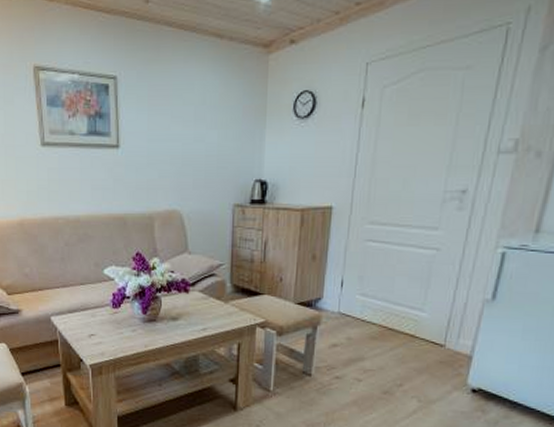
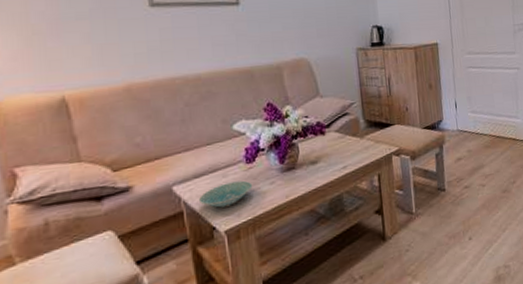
bowl: none [70,322,116,344] -> present [198,180,253,208]

